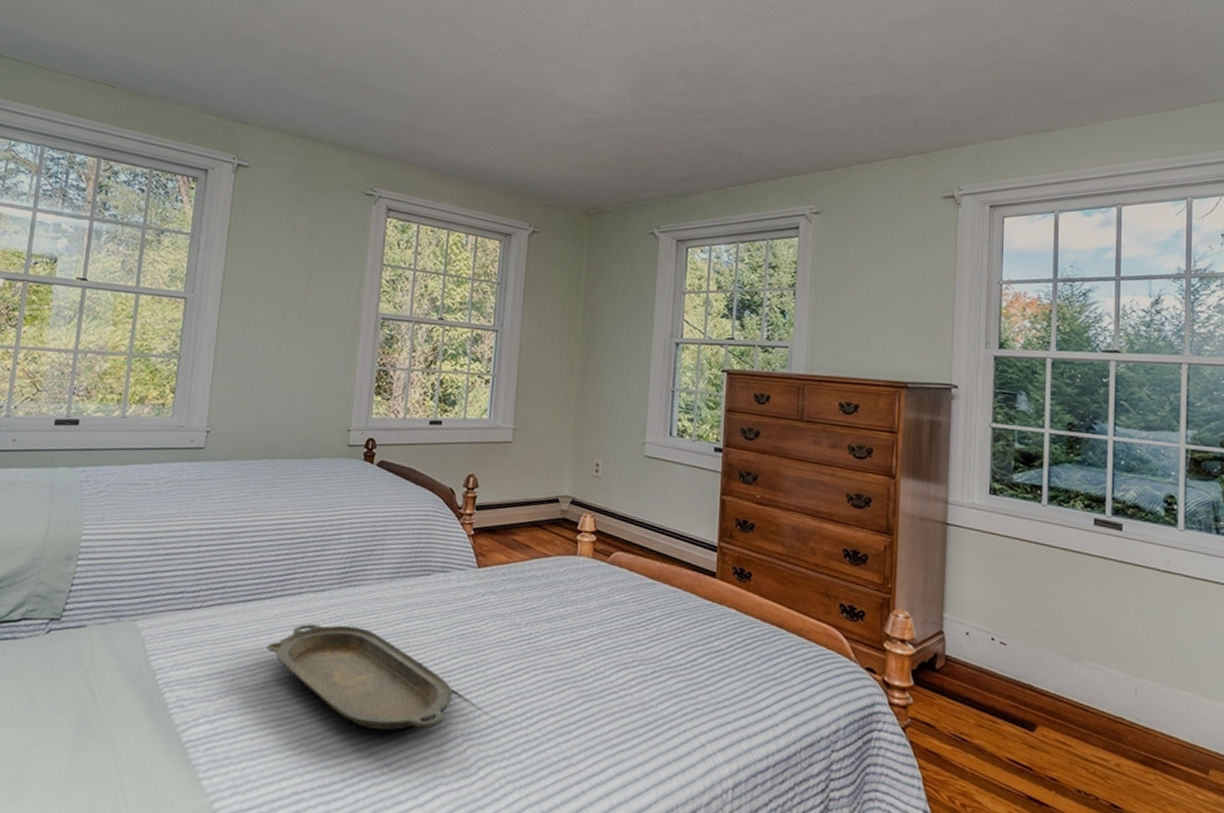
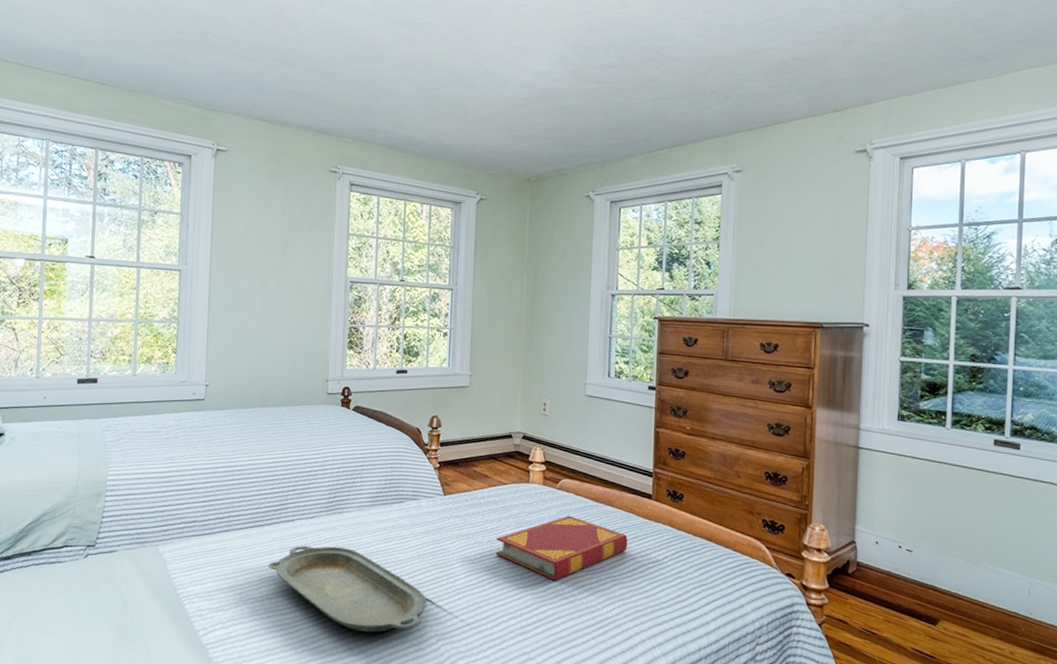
hardback book: none [535,594,688,672] -> present [495,515,628,581]

